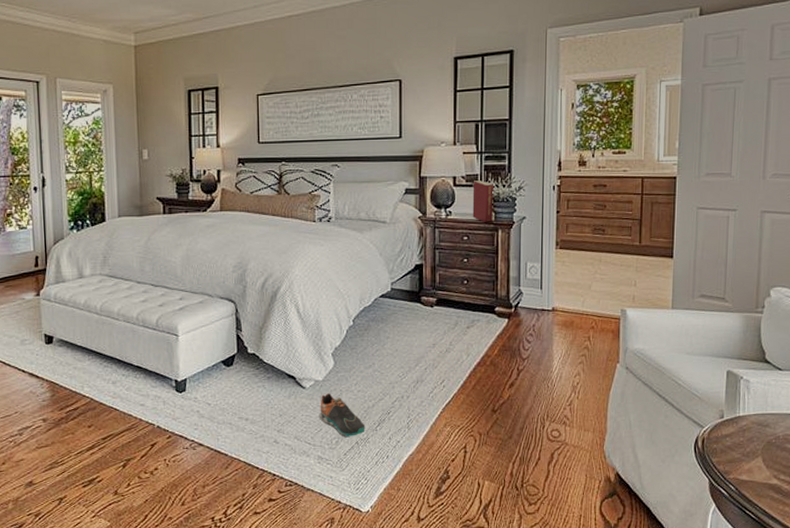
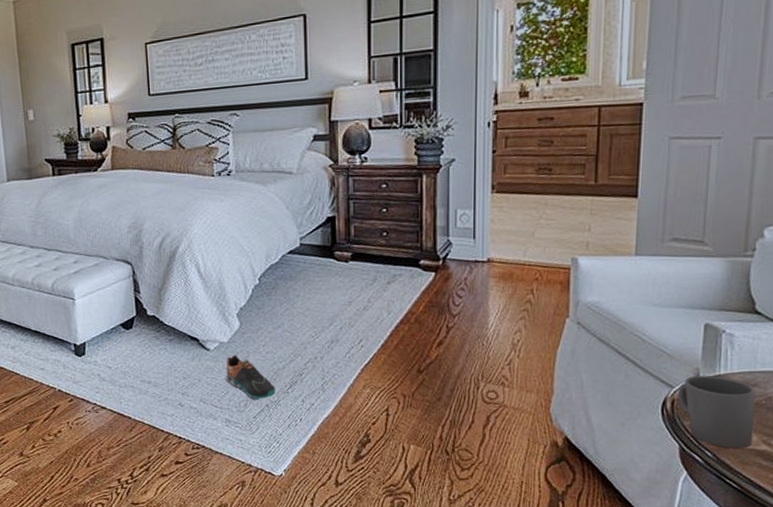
book: present [472,180,493,223] -> none [391,121,416,169]
mug: none [707,416,768,483] -> present [678,375,756,449]

